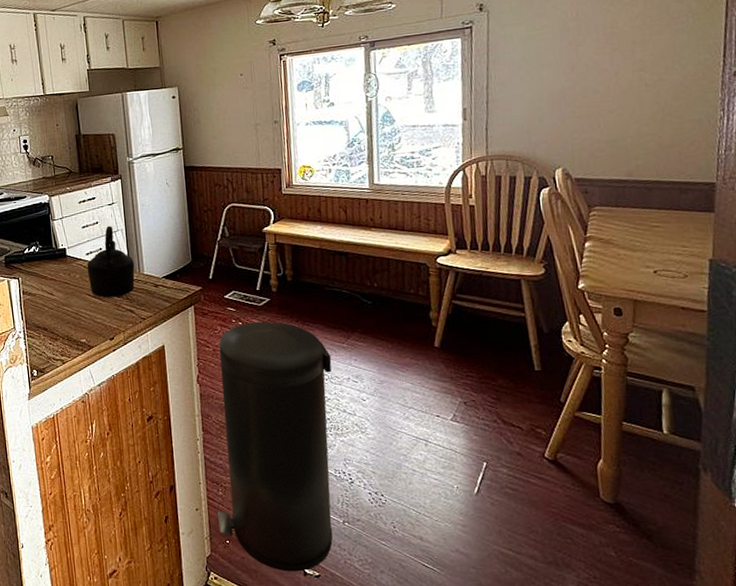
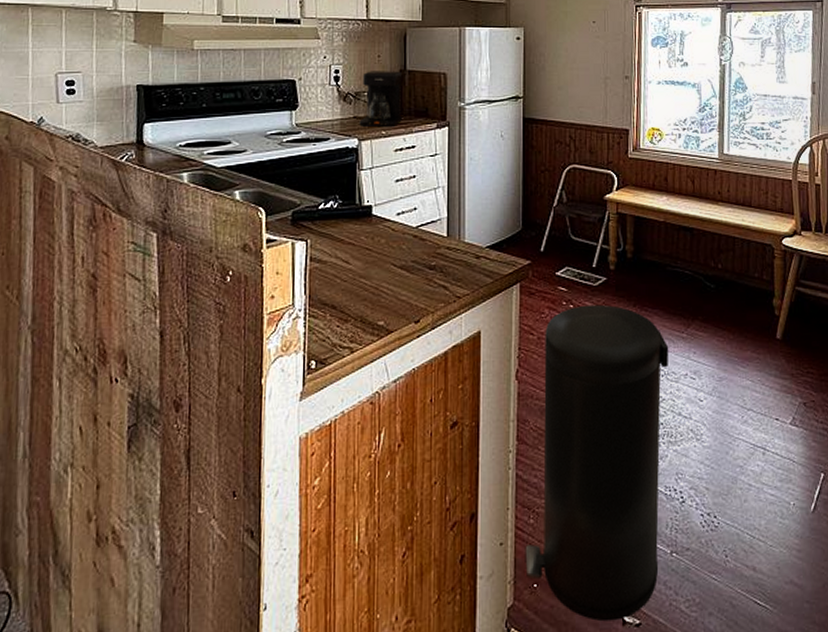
coffee maker: none [46,136,82,185] -> present [359,71,403,127]
kettle: present [87,225,135,298] -> none [395,181,454,269]

